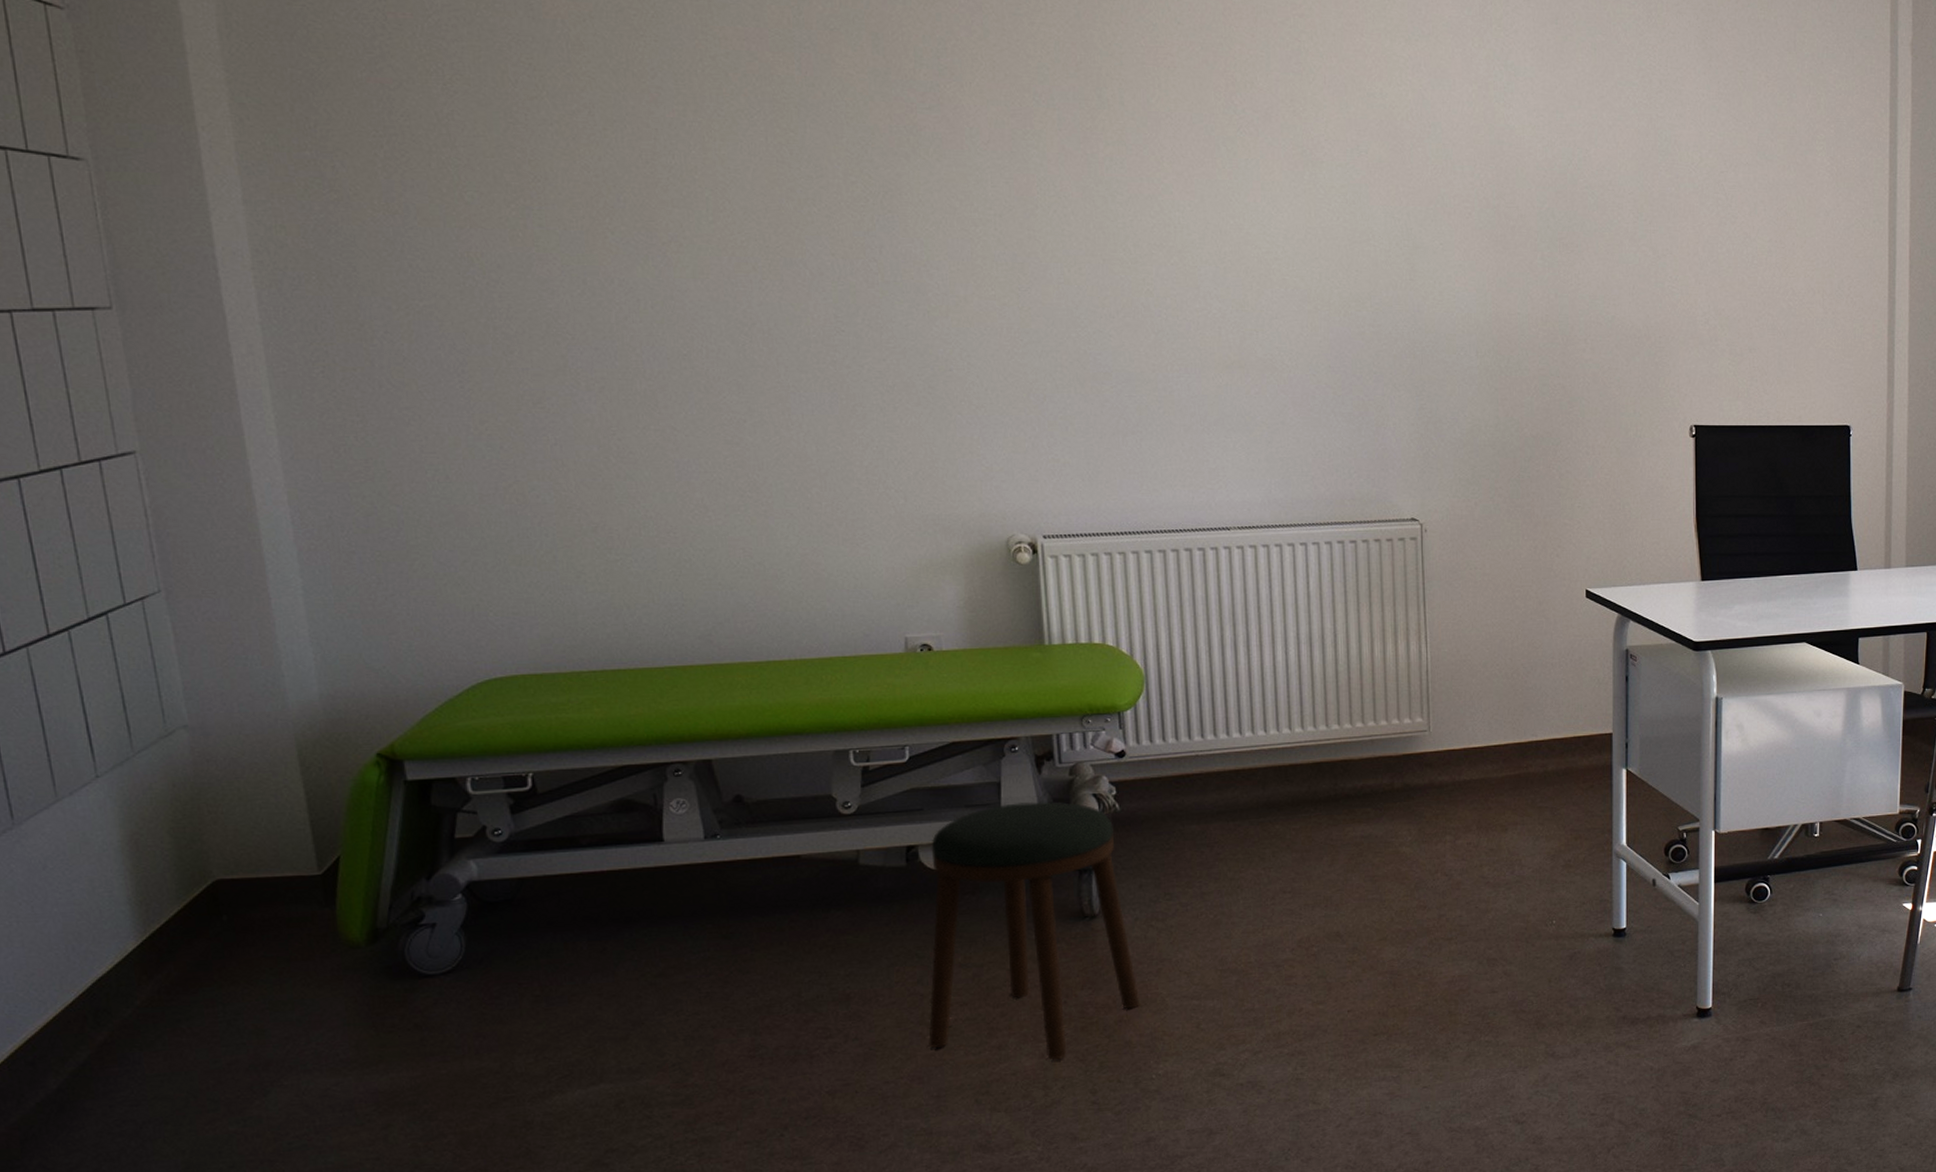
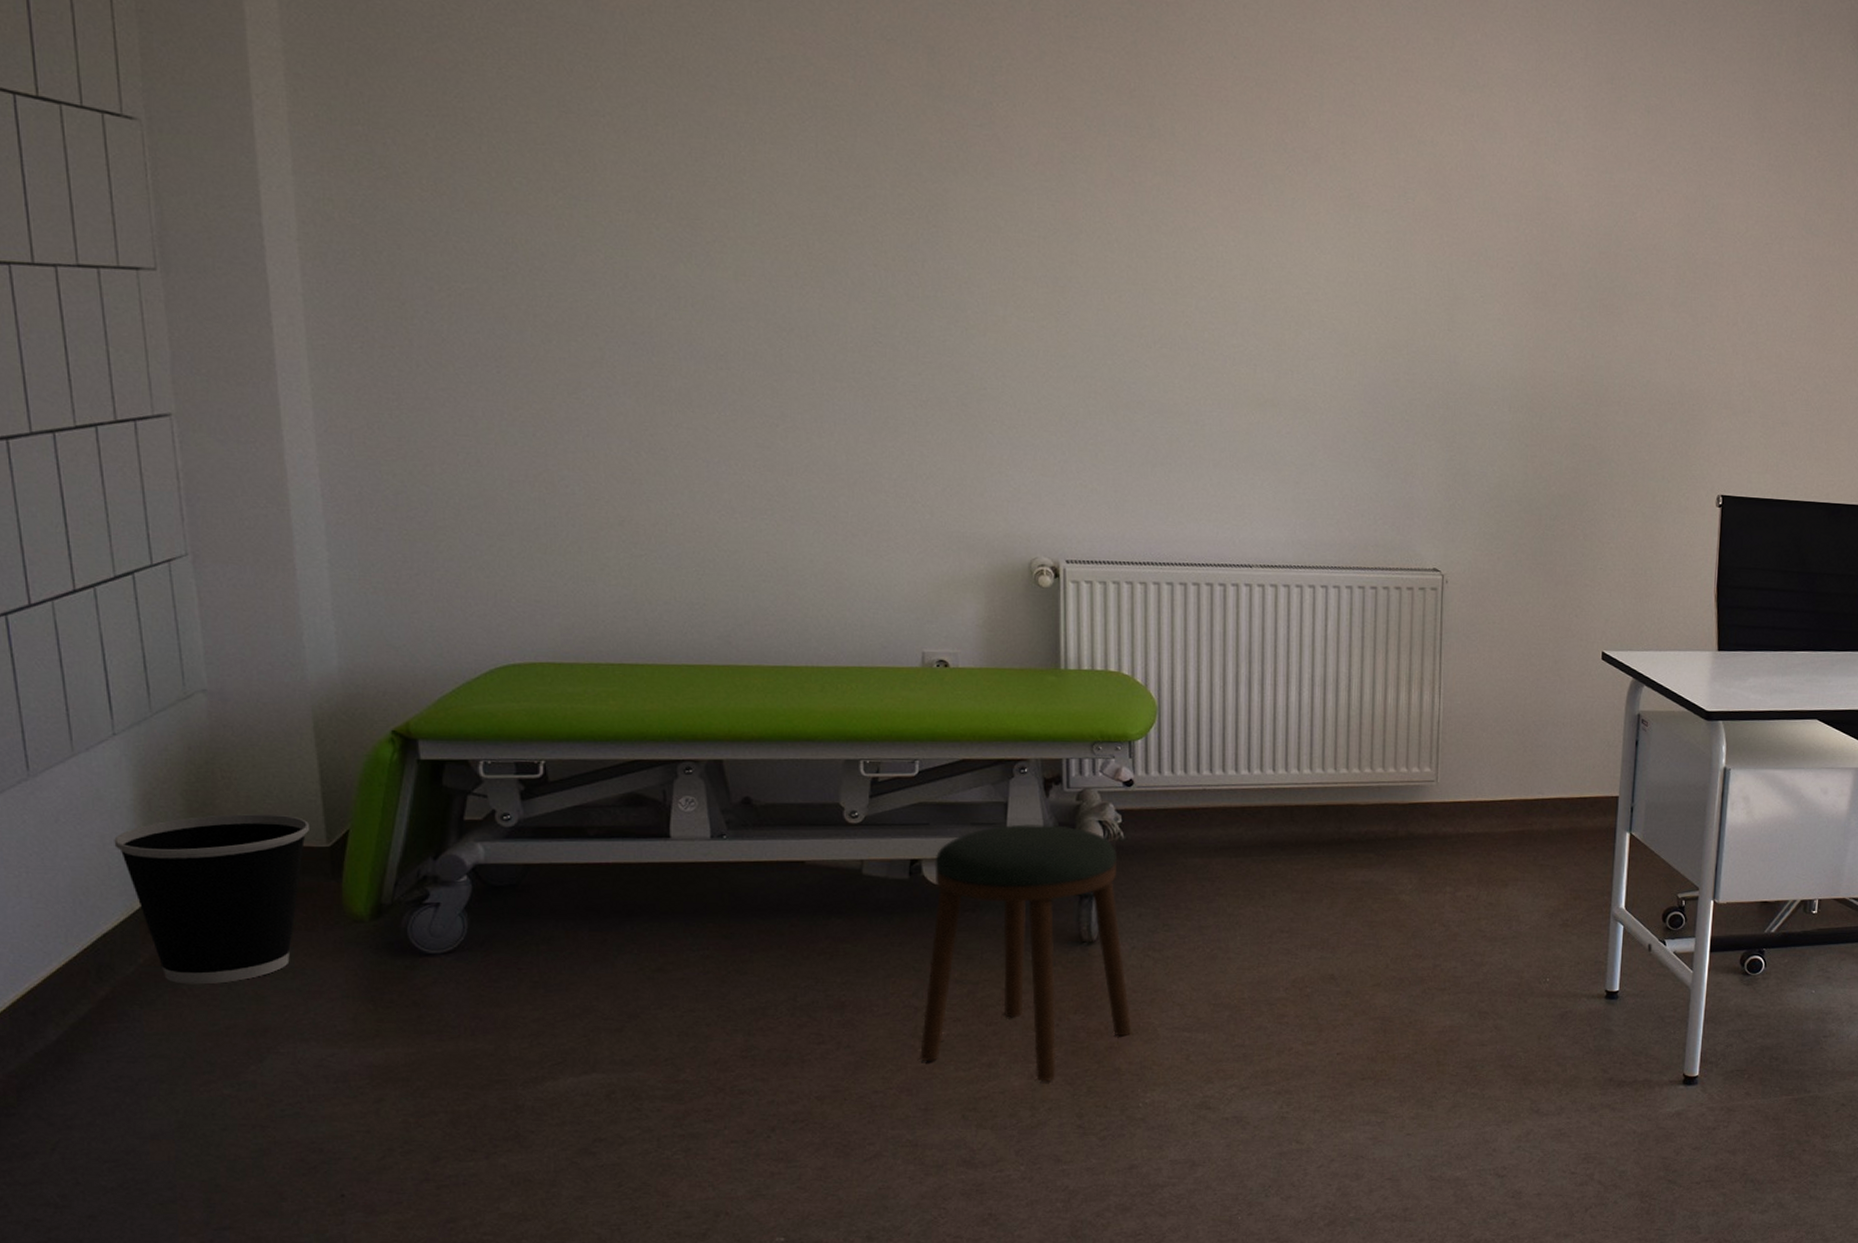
wastebasket: none [103,846,300,1023] -> present [114,814,309,985]

